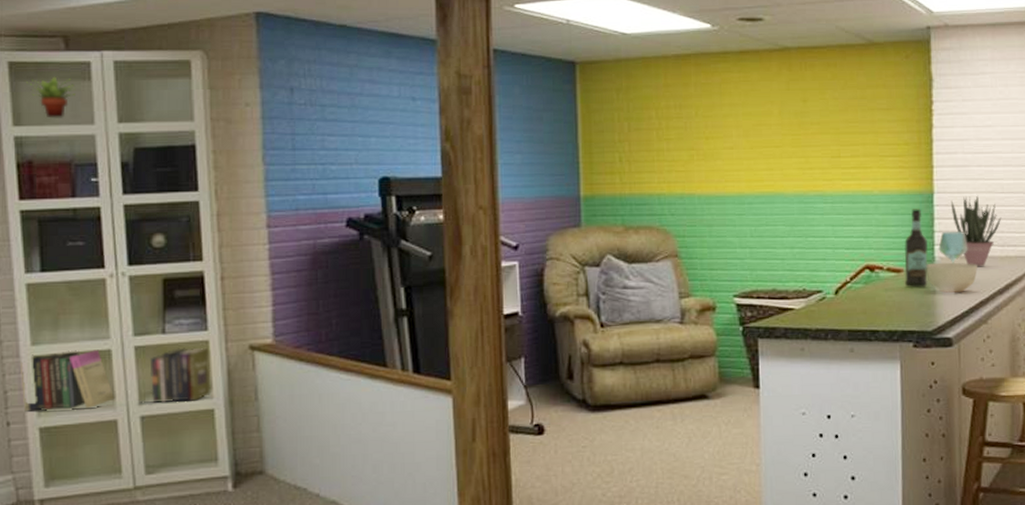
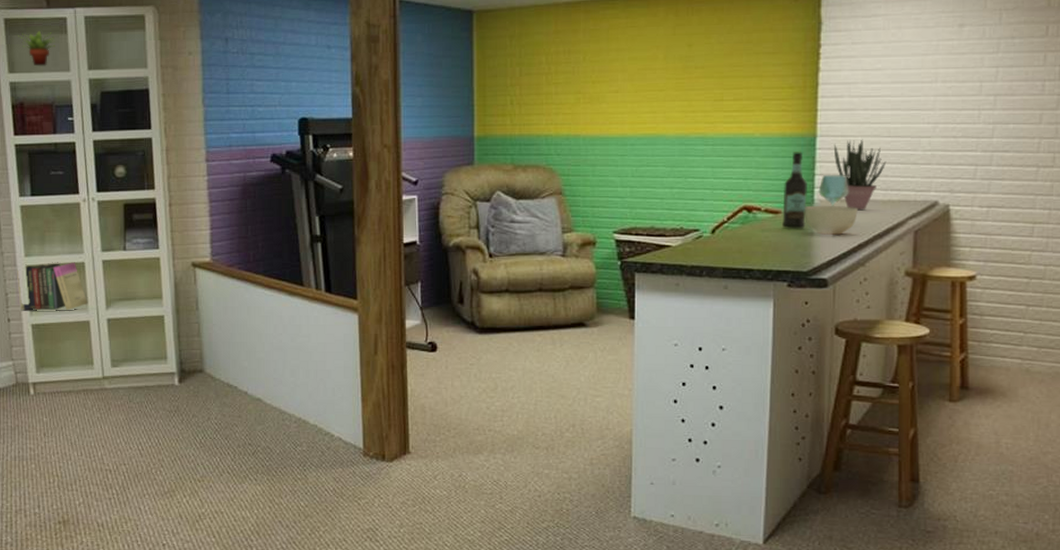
books: present [149,347,211,403] -> none [114,263,161,308]

